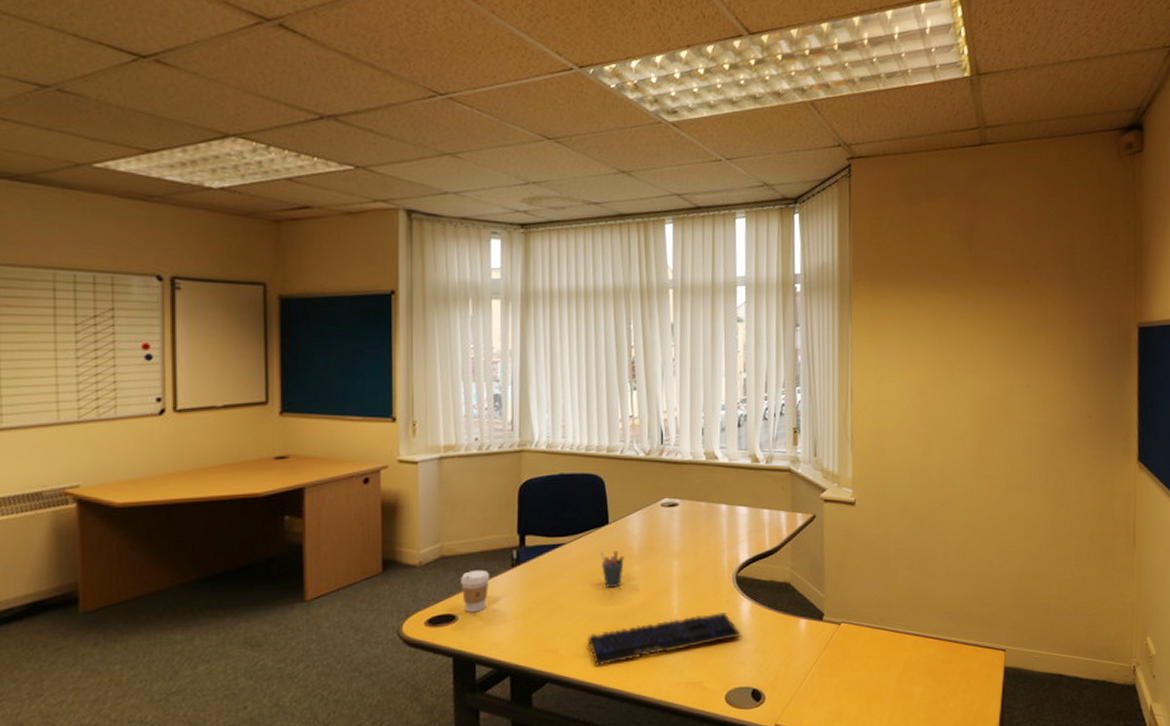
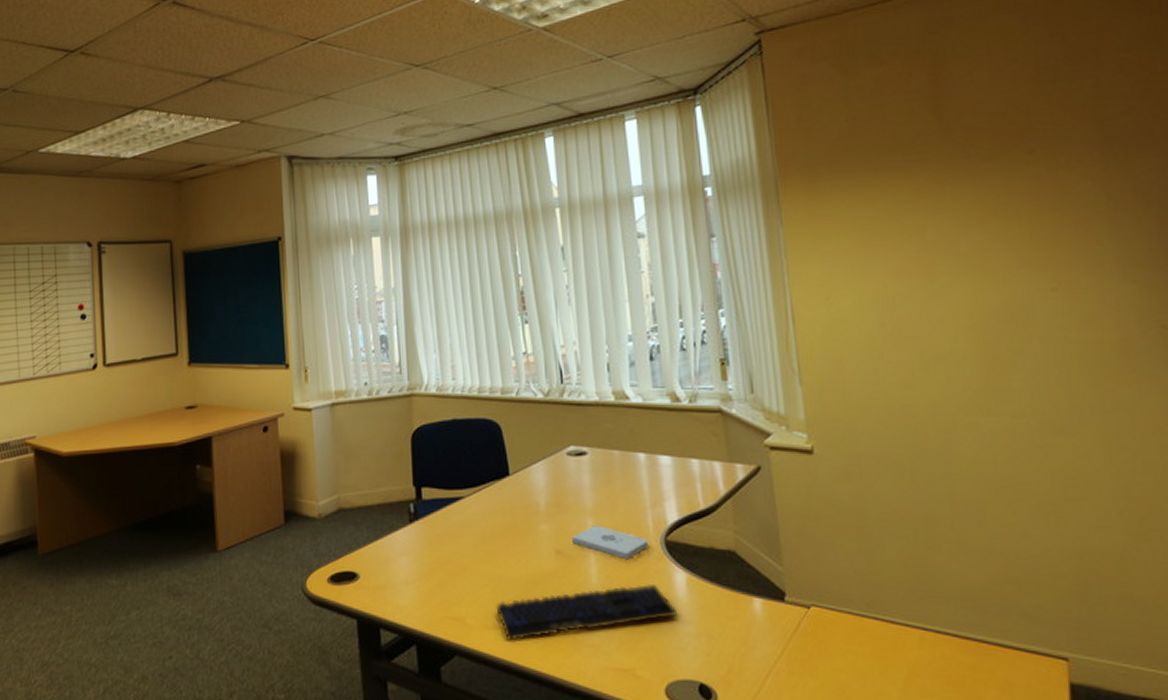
coffee cup: present [461,569,490,612] -> none [359,524,389,571]
pen holder: present [601,550,624,587] -> none [503,505,531,549]
notepad: none [658,565,723,593] -> present [571,525,650,560]

